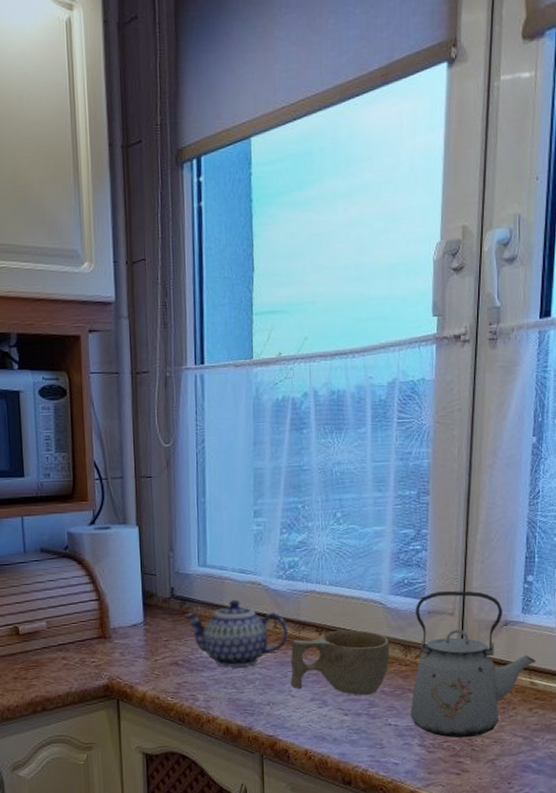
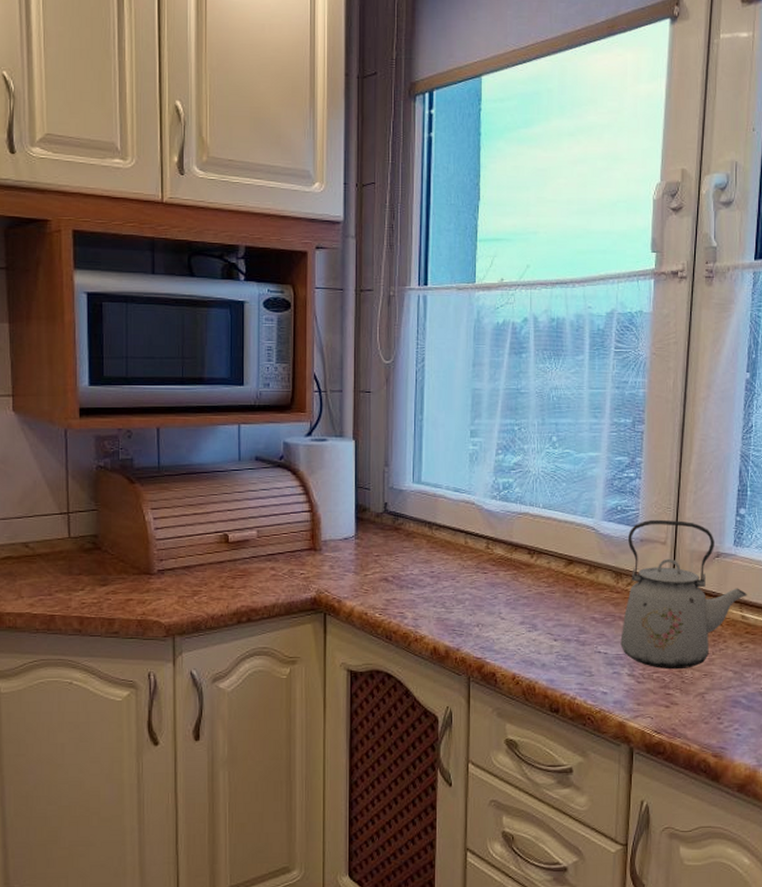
teapot: present [184,599,288,667] -> none [396,518,500,585]
cup: present [291,630,389,696] -> none [501,554,601,621]

